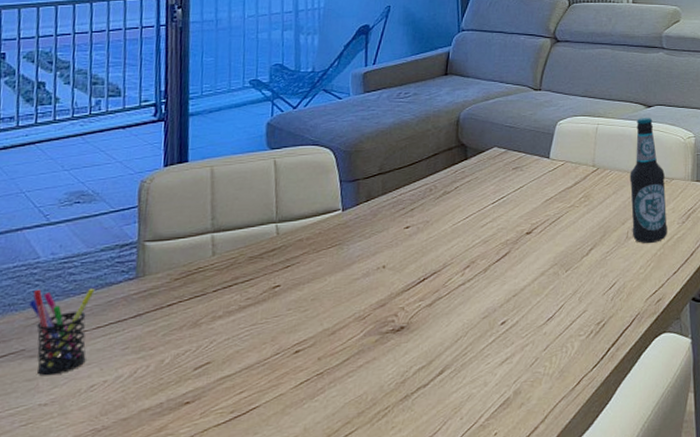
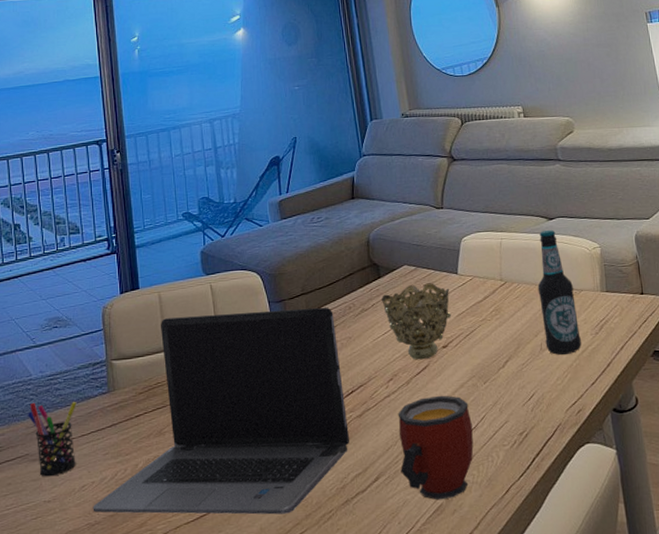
laptop computer: none [101,188,416,417] -> present [93,307,349,515]
decorative bowl: none [466,166,539,247] -> present [382,283,452,360]
mug: none [468,283,549,394] -> present [398,395,474,501]

